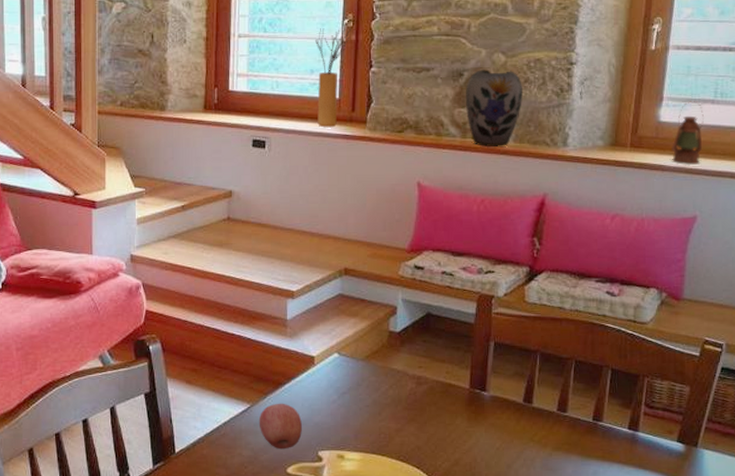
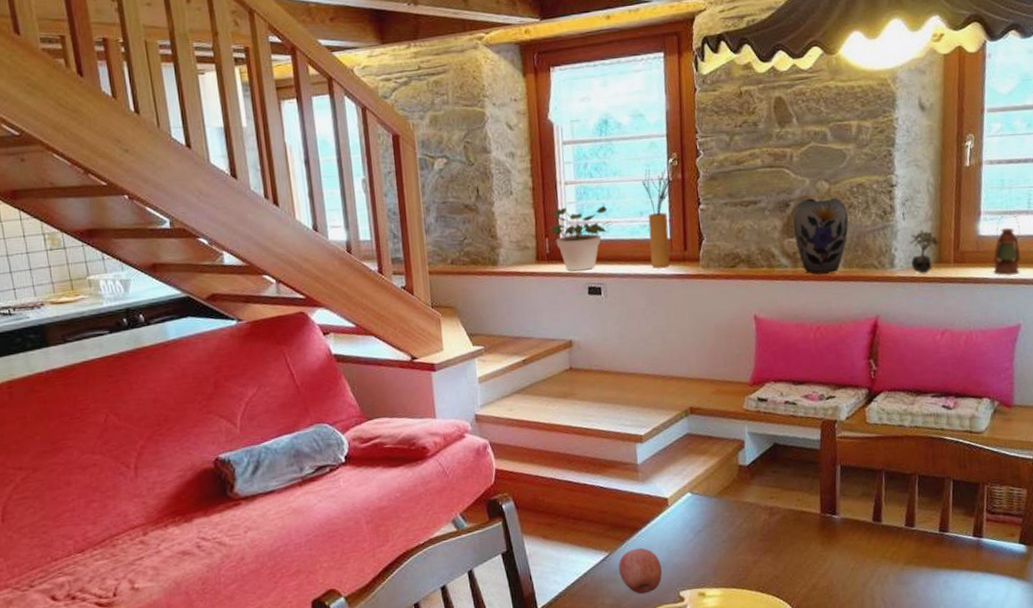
potted plant: none [220,59,283,123] -> present [550,205,614,271]
succulent plant: none [584,110,619,156] -> present [908,230,941,275]

